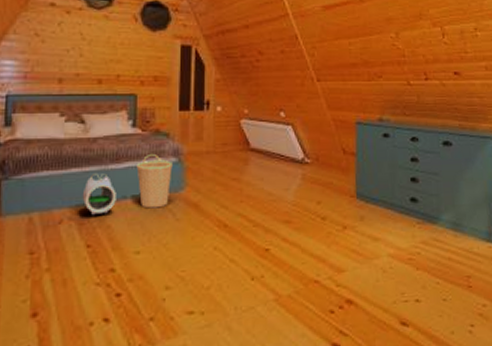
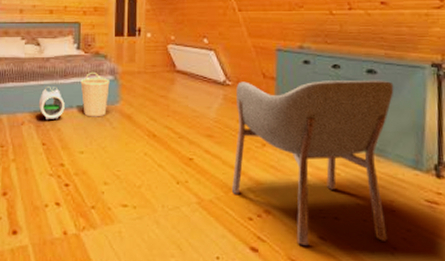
armchair: none [311,151,468,335] -> present [231,79,394,246]

